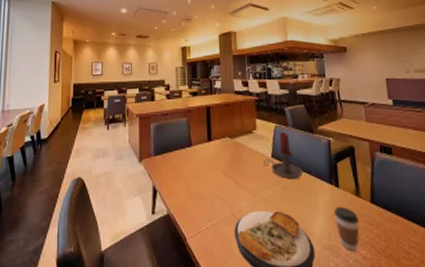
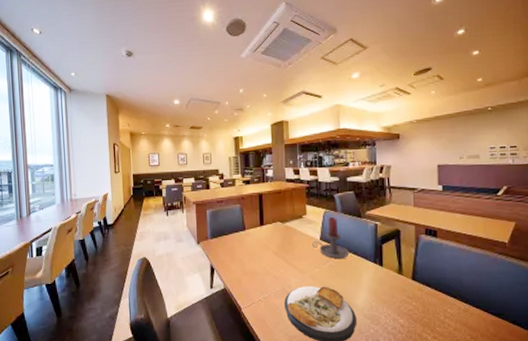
coffee cup: present [334,206,360,251] -> none [377,282,400,320]

